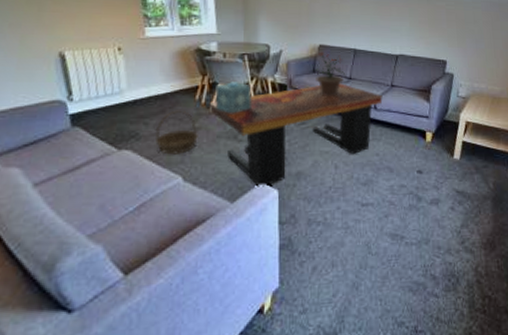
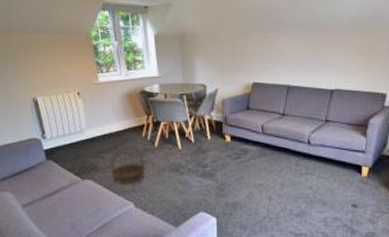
coffee table: present [209,83,383,187] -> none [154,119,317,215]
decorative box: present [215,82,252,114] -> none [159,120,191,149]
potted plant: present [313,51,345,96] -> none [247,89,278,132]

